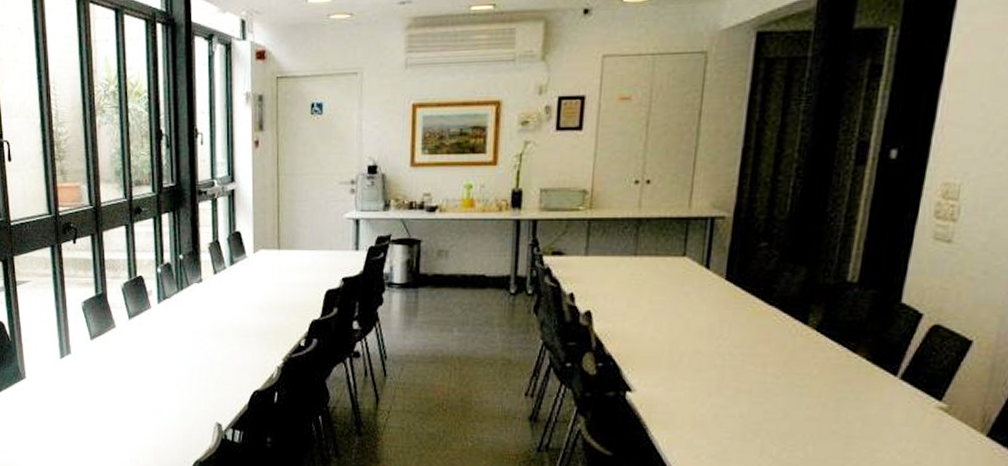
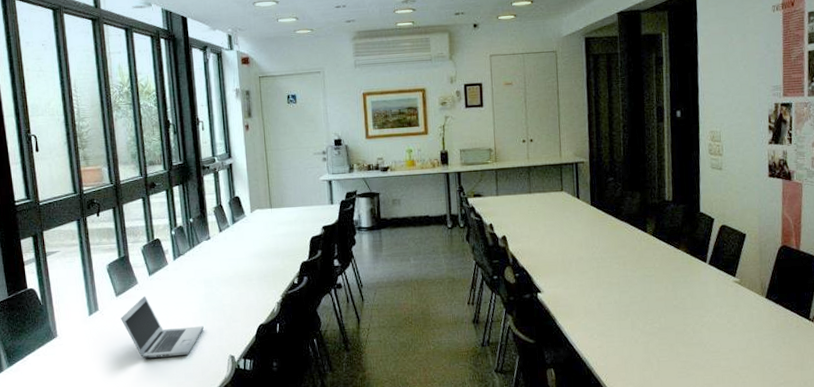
laptop: none [95,343,188,416] -> present [121,296,204,358]

